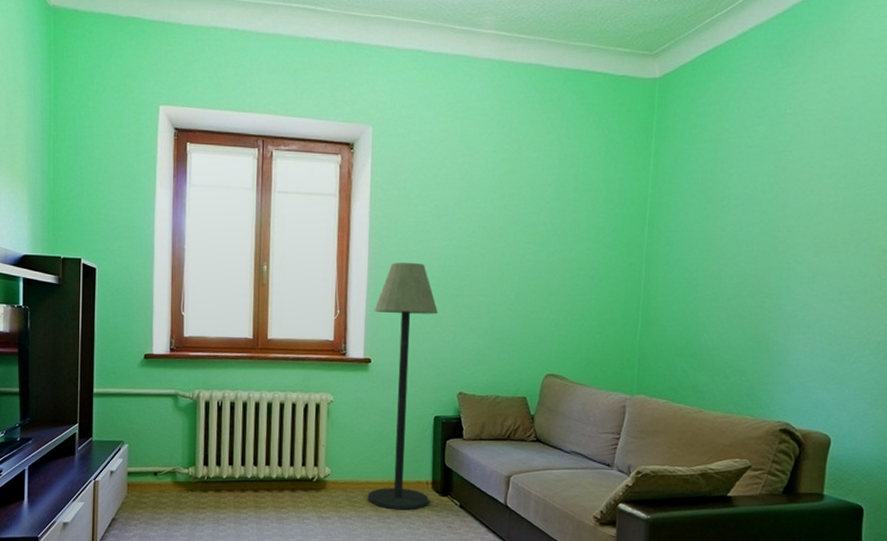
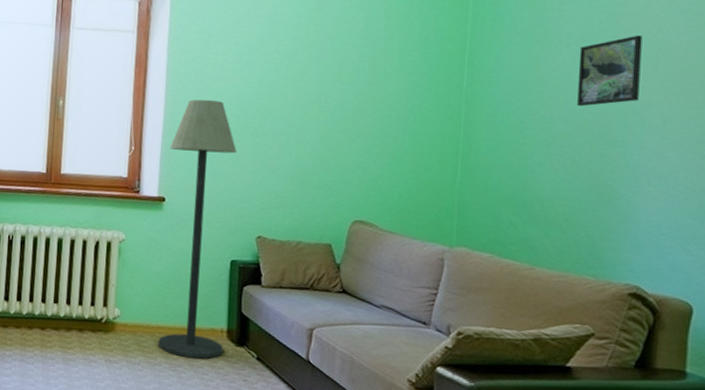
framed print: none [742,196,798,263] -> present [577,34,643,107]

